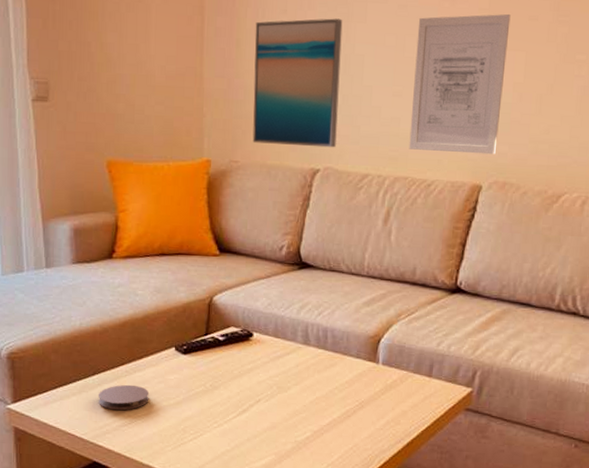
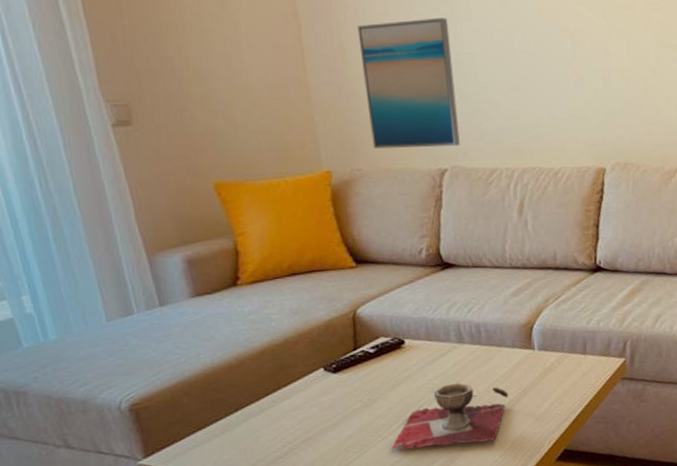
coaster: present [98,384,150,411] -> none [244,414,304,444]
decorative bowl: none [225,383,345,448] -> present [391,382,509,449]
wall art: present [409,14,511,155] -> none [522,5,614,141]

